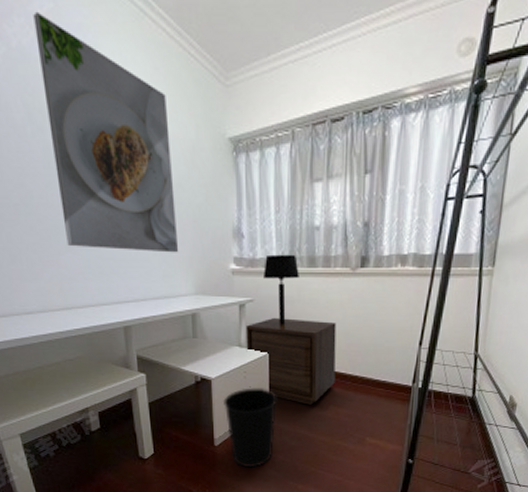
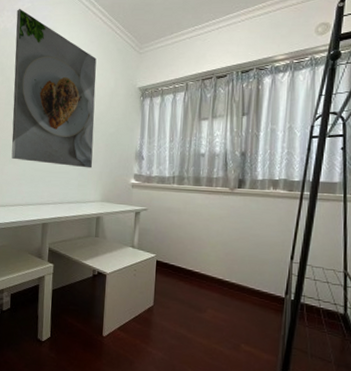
wastebasket: present [222,388,278,467] -> none [113,285,162,361]
nightstand: present [245,318,337,405] -> none [137,225,216,306]
table lamp: present [264,254,299,325] -> none [157,173,186,232]

